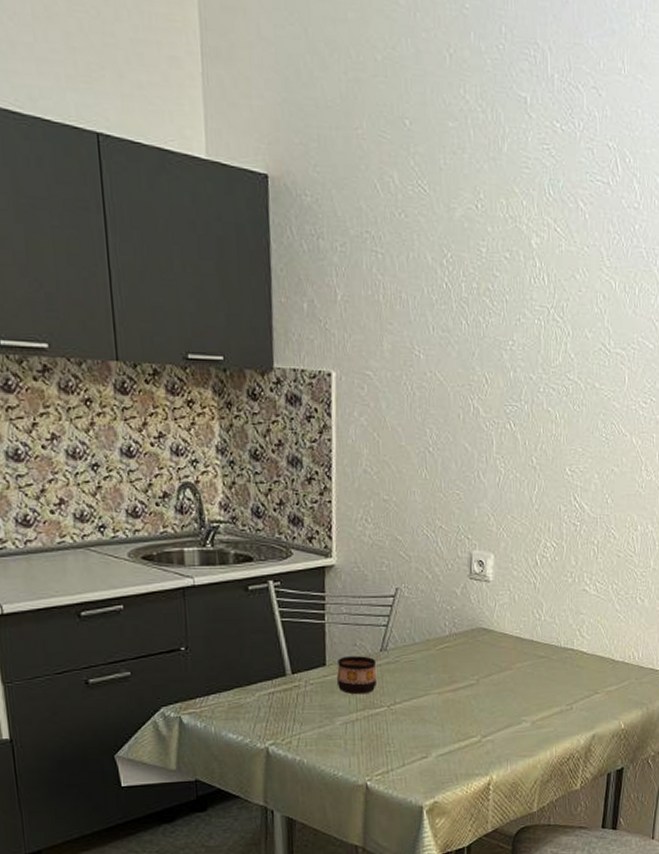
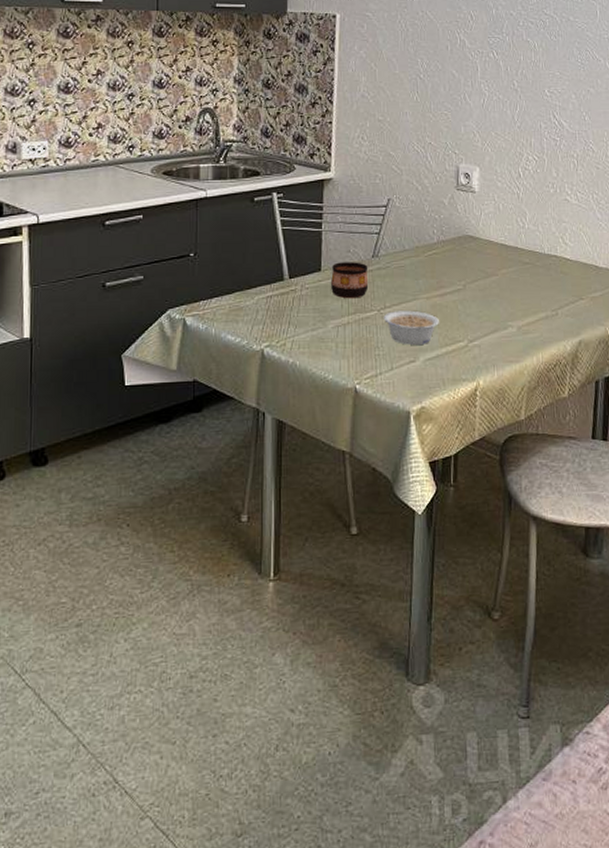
legume: none [393,706,452,741] -> present [383,310,439,345]

